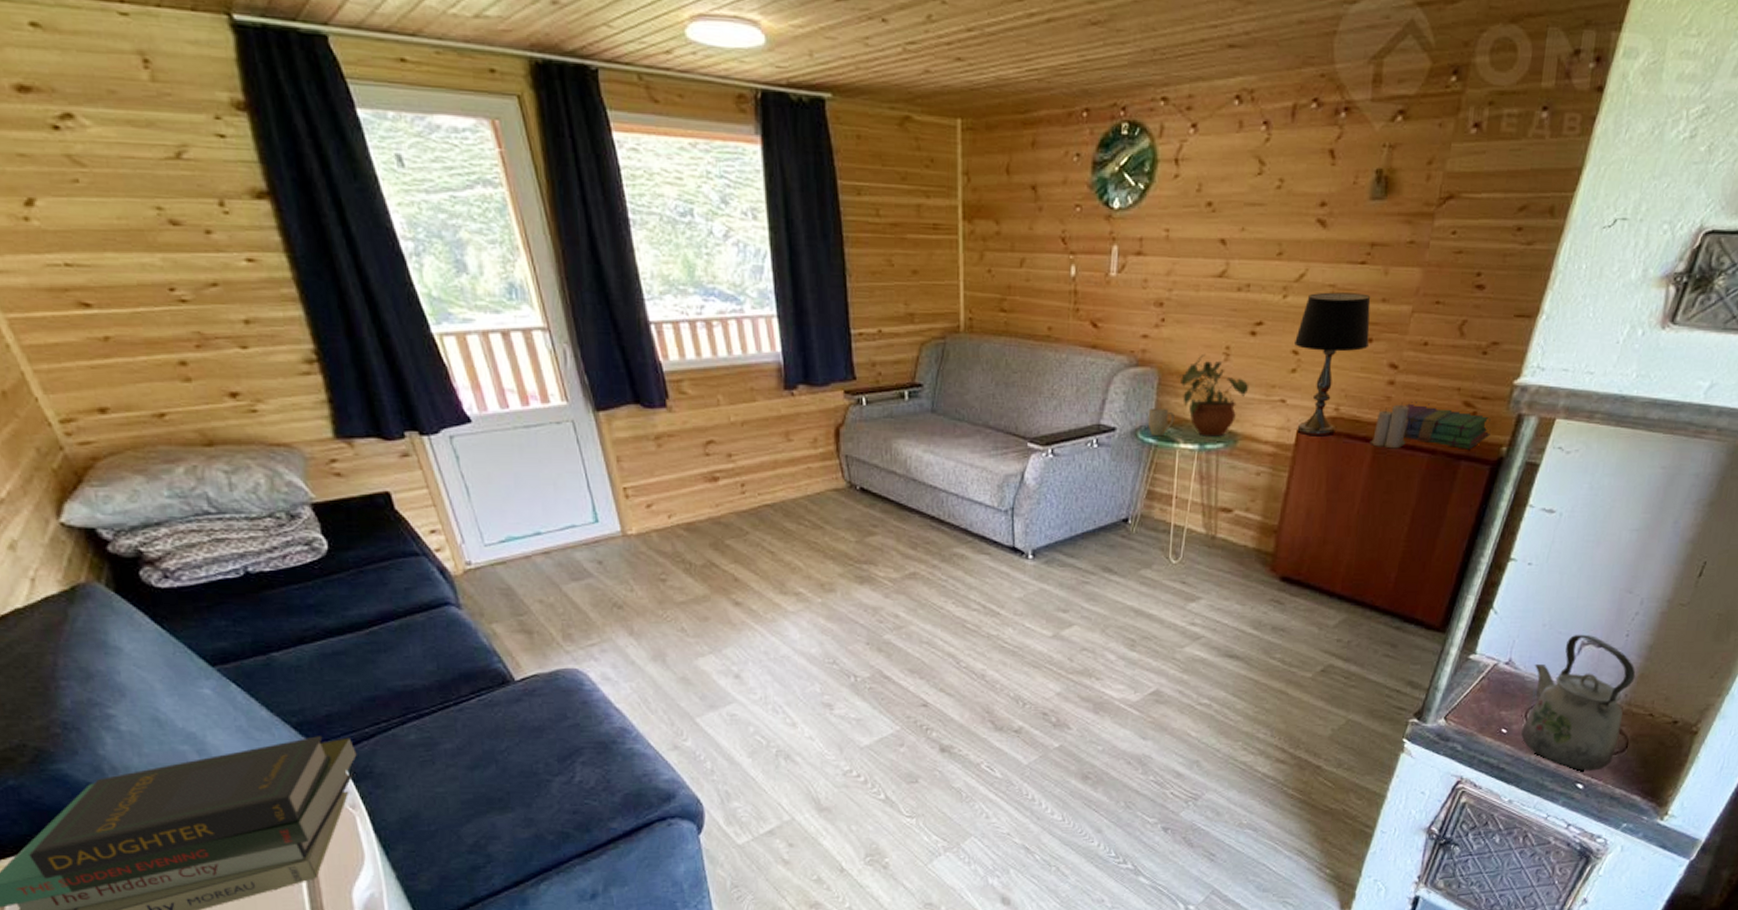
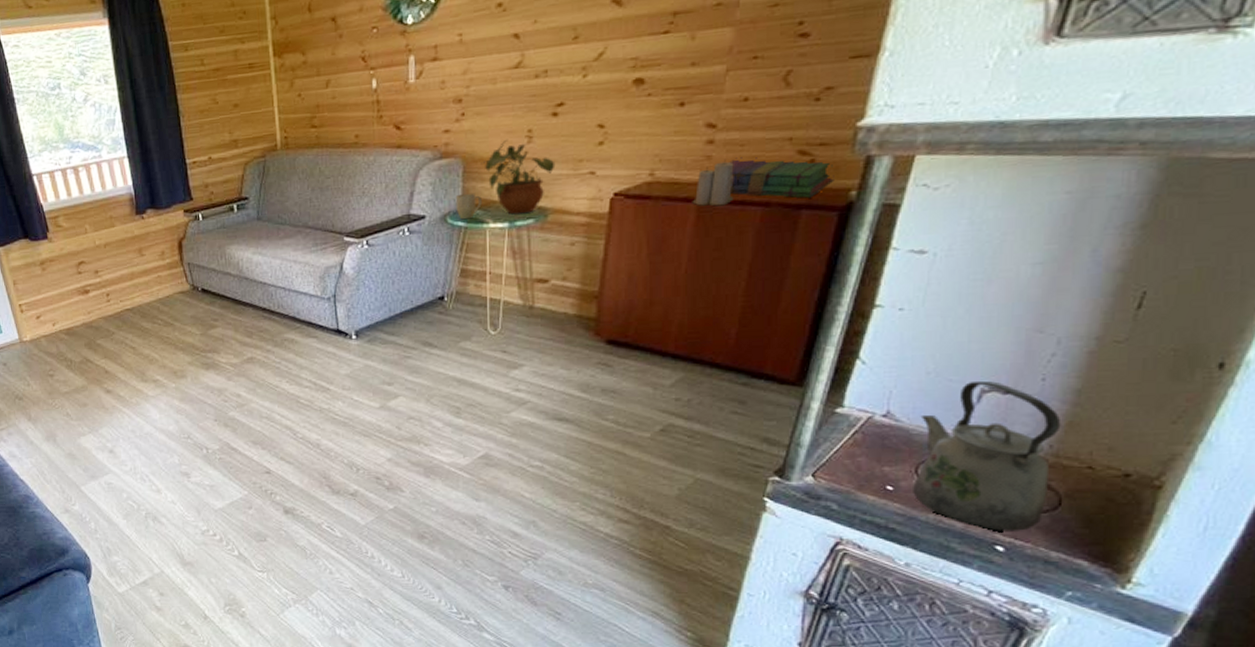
table lamp: present [1293,292,1371,437] -> none [598,61,680,203]

